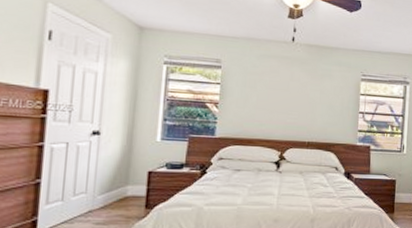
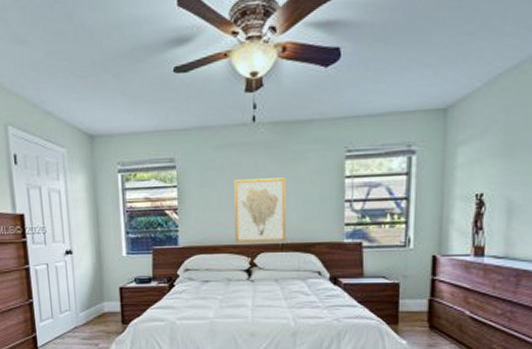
wall art: none [268,85,315,140] -> present [234,177,286,243]

